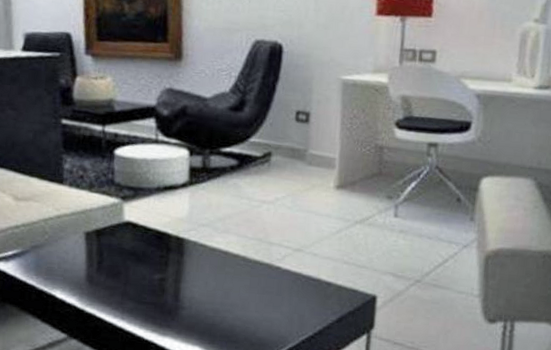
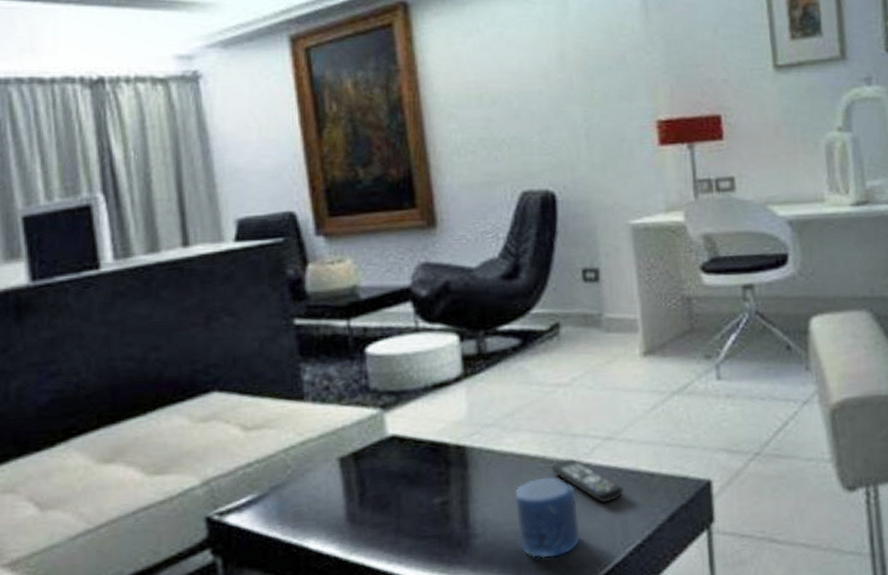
candle: none [216,271,266,335] -> present [514,476,580,558]
remote control: none [248,260,305,300] -> present [550,458,623,504]

